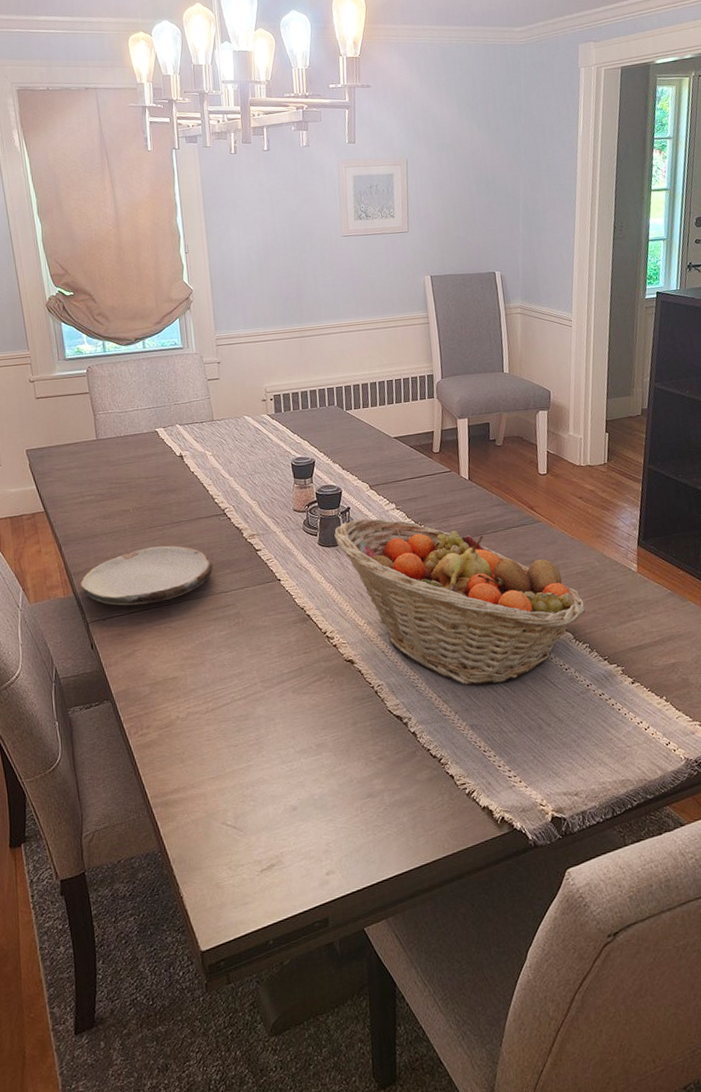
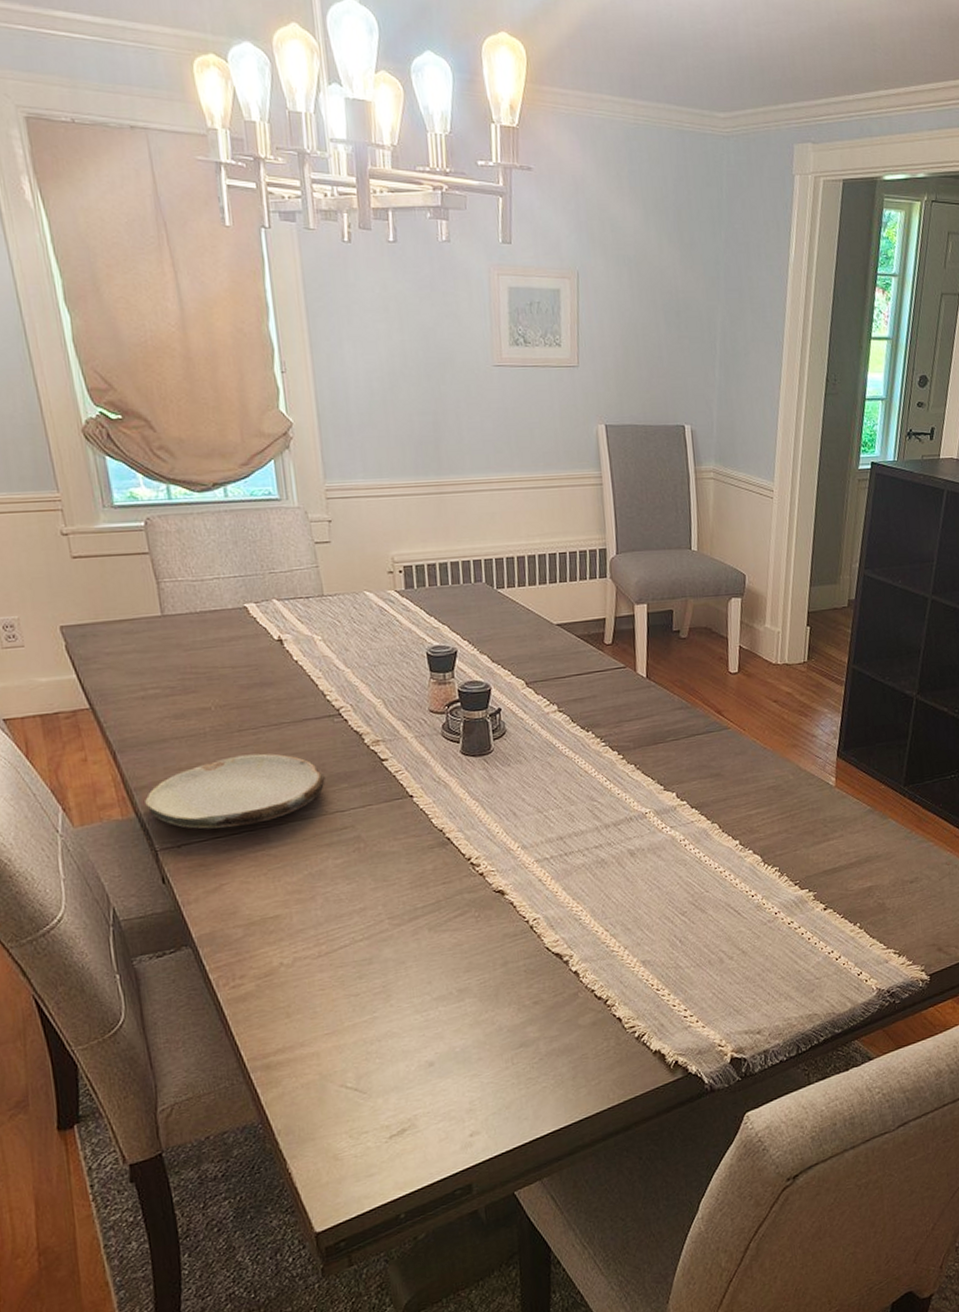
fruit basket: present [334,518,587,686] -> none [481,722,778,917]

